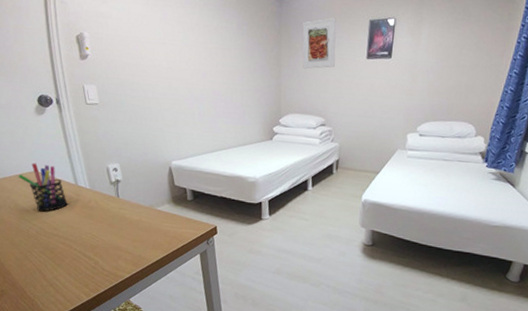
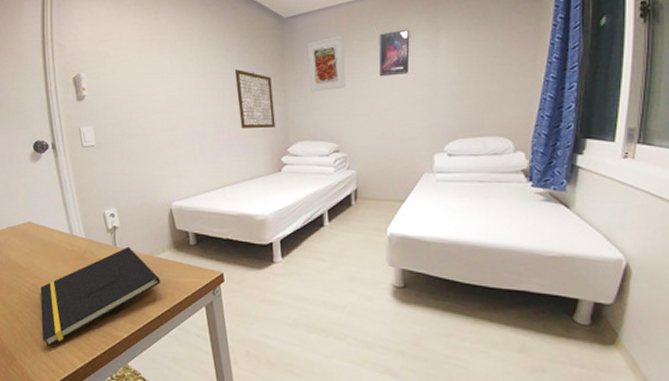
pen holder: present [18,163,68,212] -> none [11,213,62,266]
notepad: none [47,198,160,283] -> present [40,246,160,347]
wall art: none [233,41,270,100] -> present [234,69,275,129]

